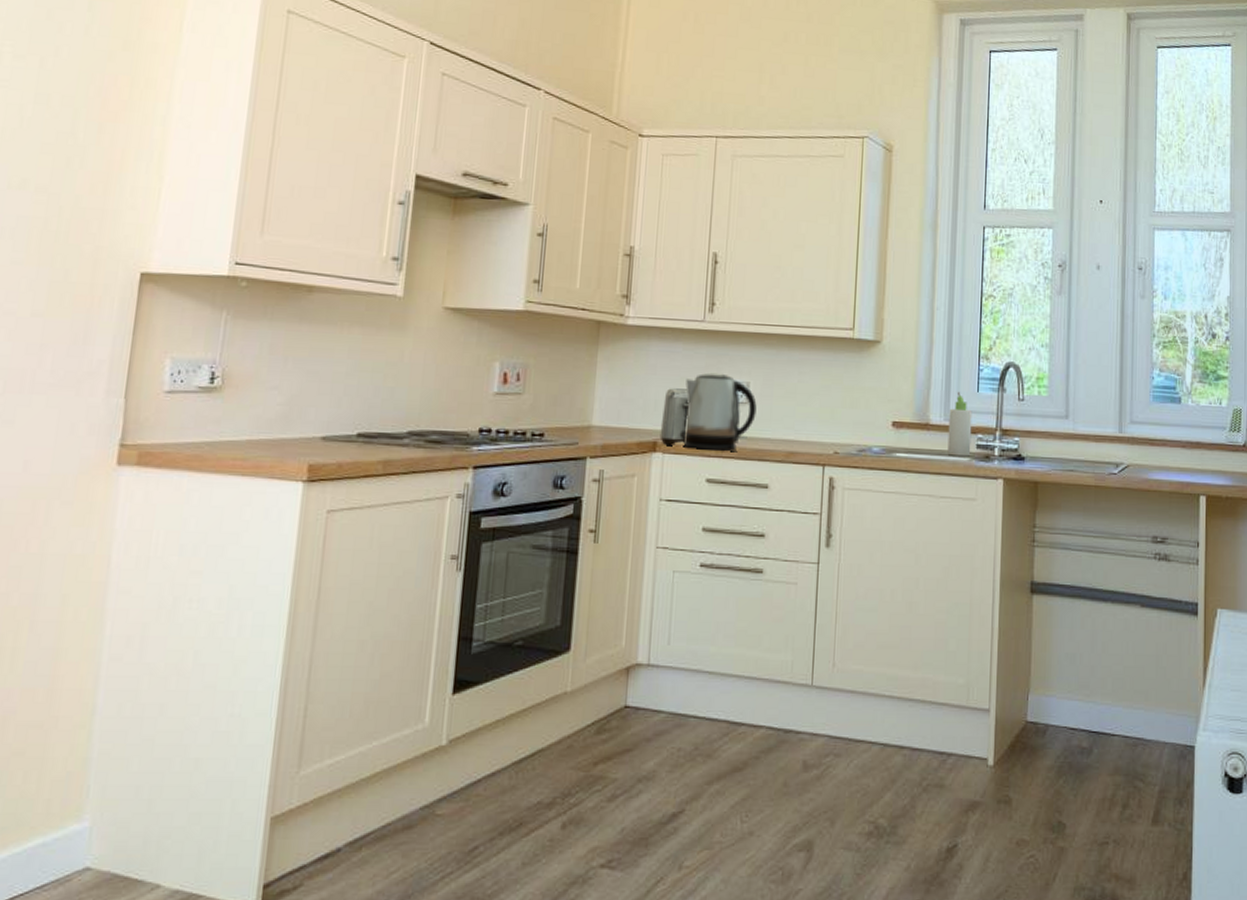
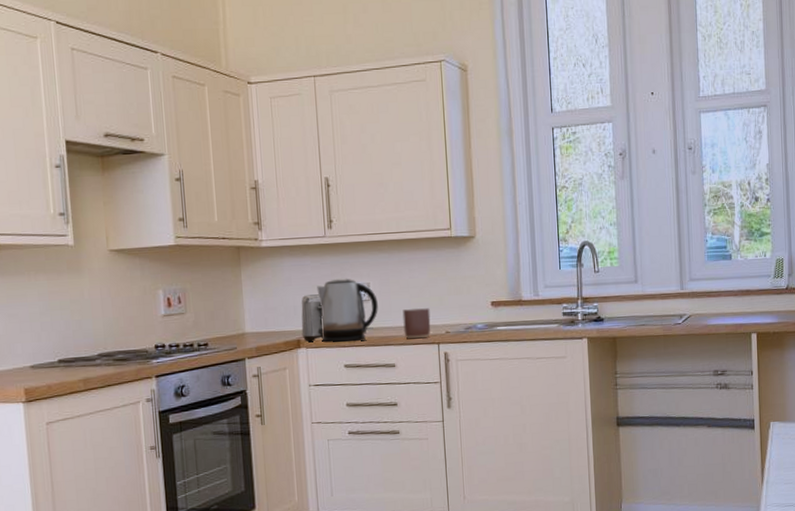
mug: none [783,418,818,457] -> present [402,307,431,339]
bottle: present [947,391,972,457] -> none [537,271,559,324]

